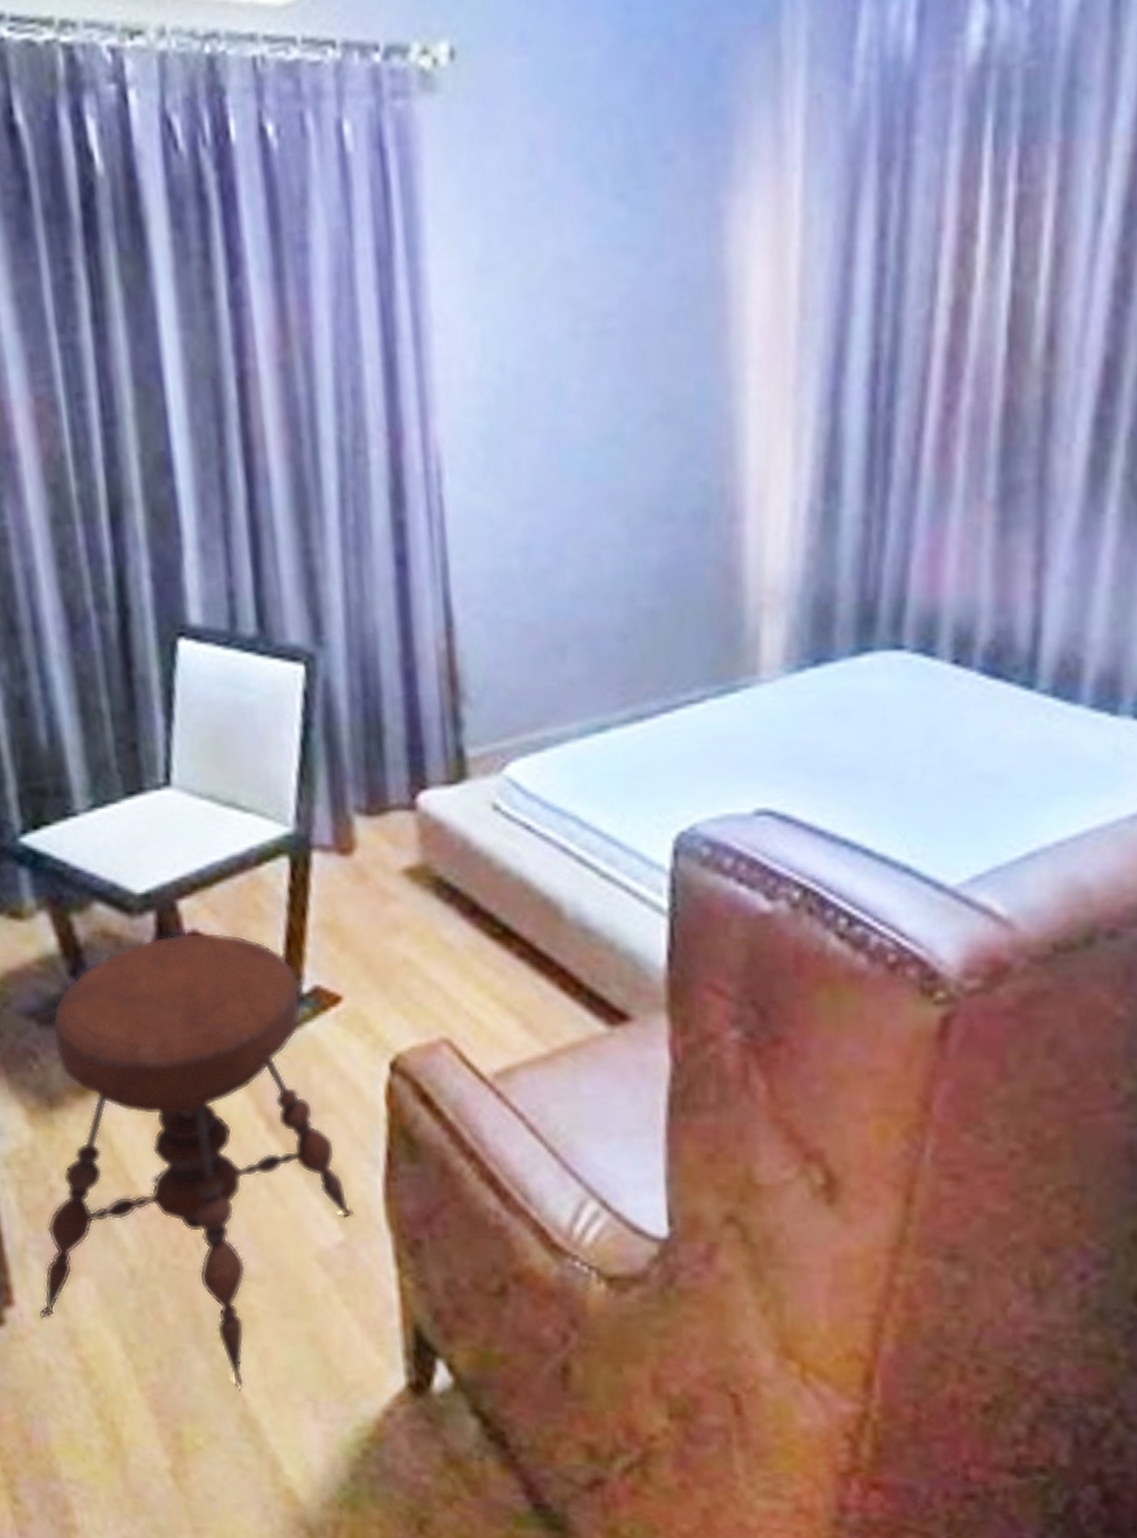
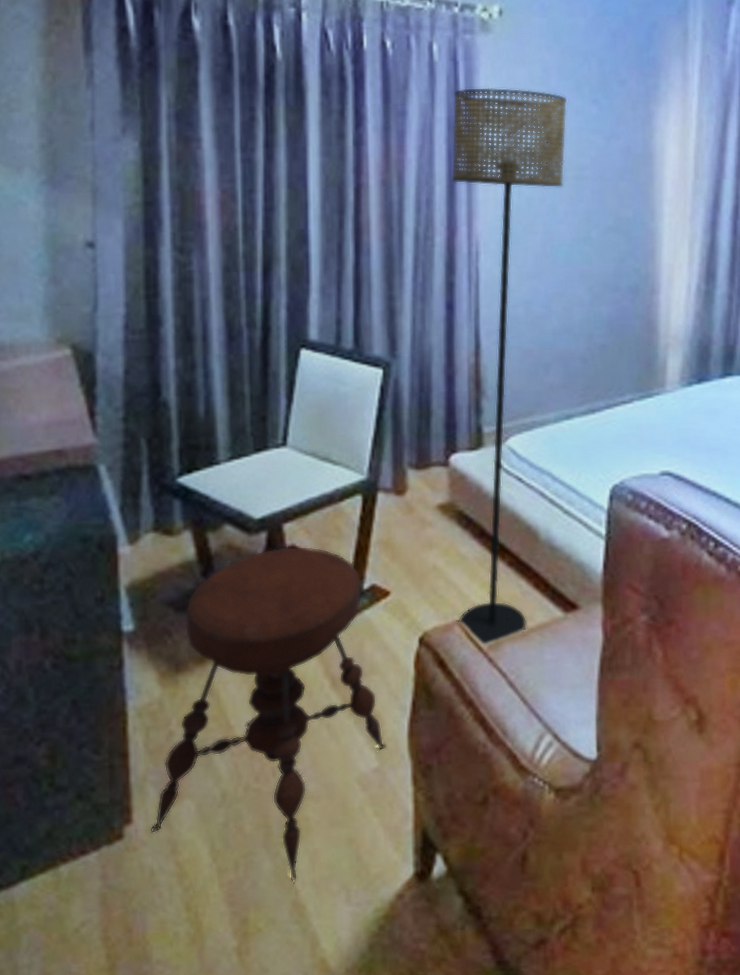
floor lamp: none [382,186,575,1074] -> present [451,87,568,646]

